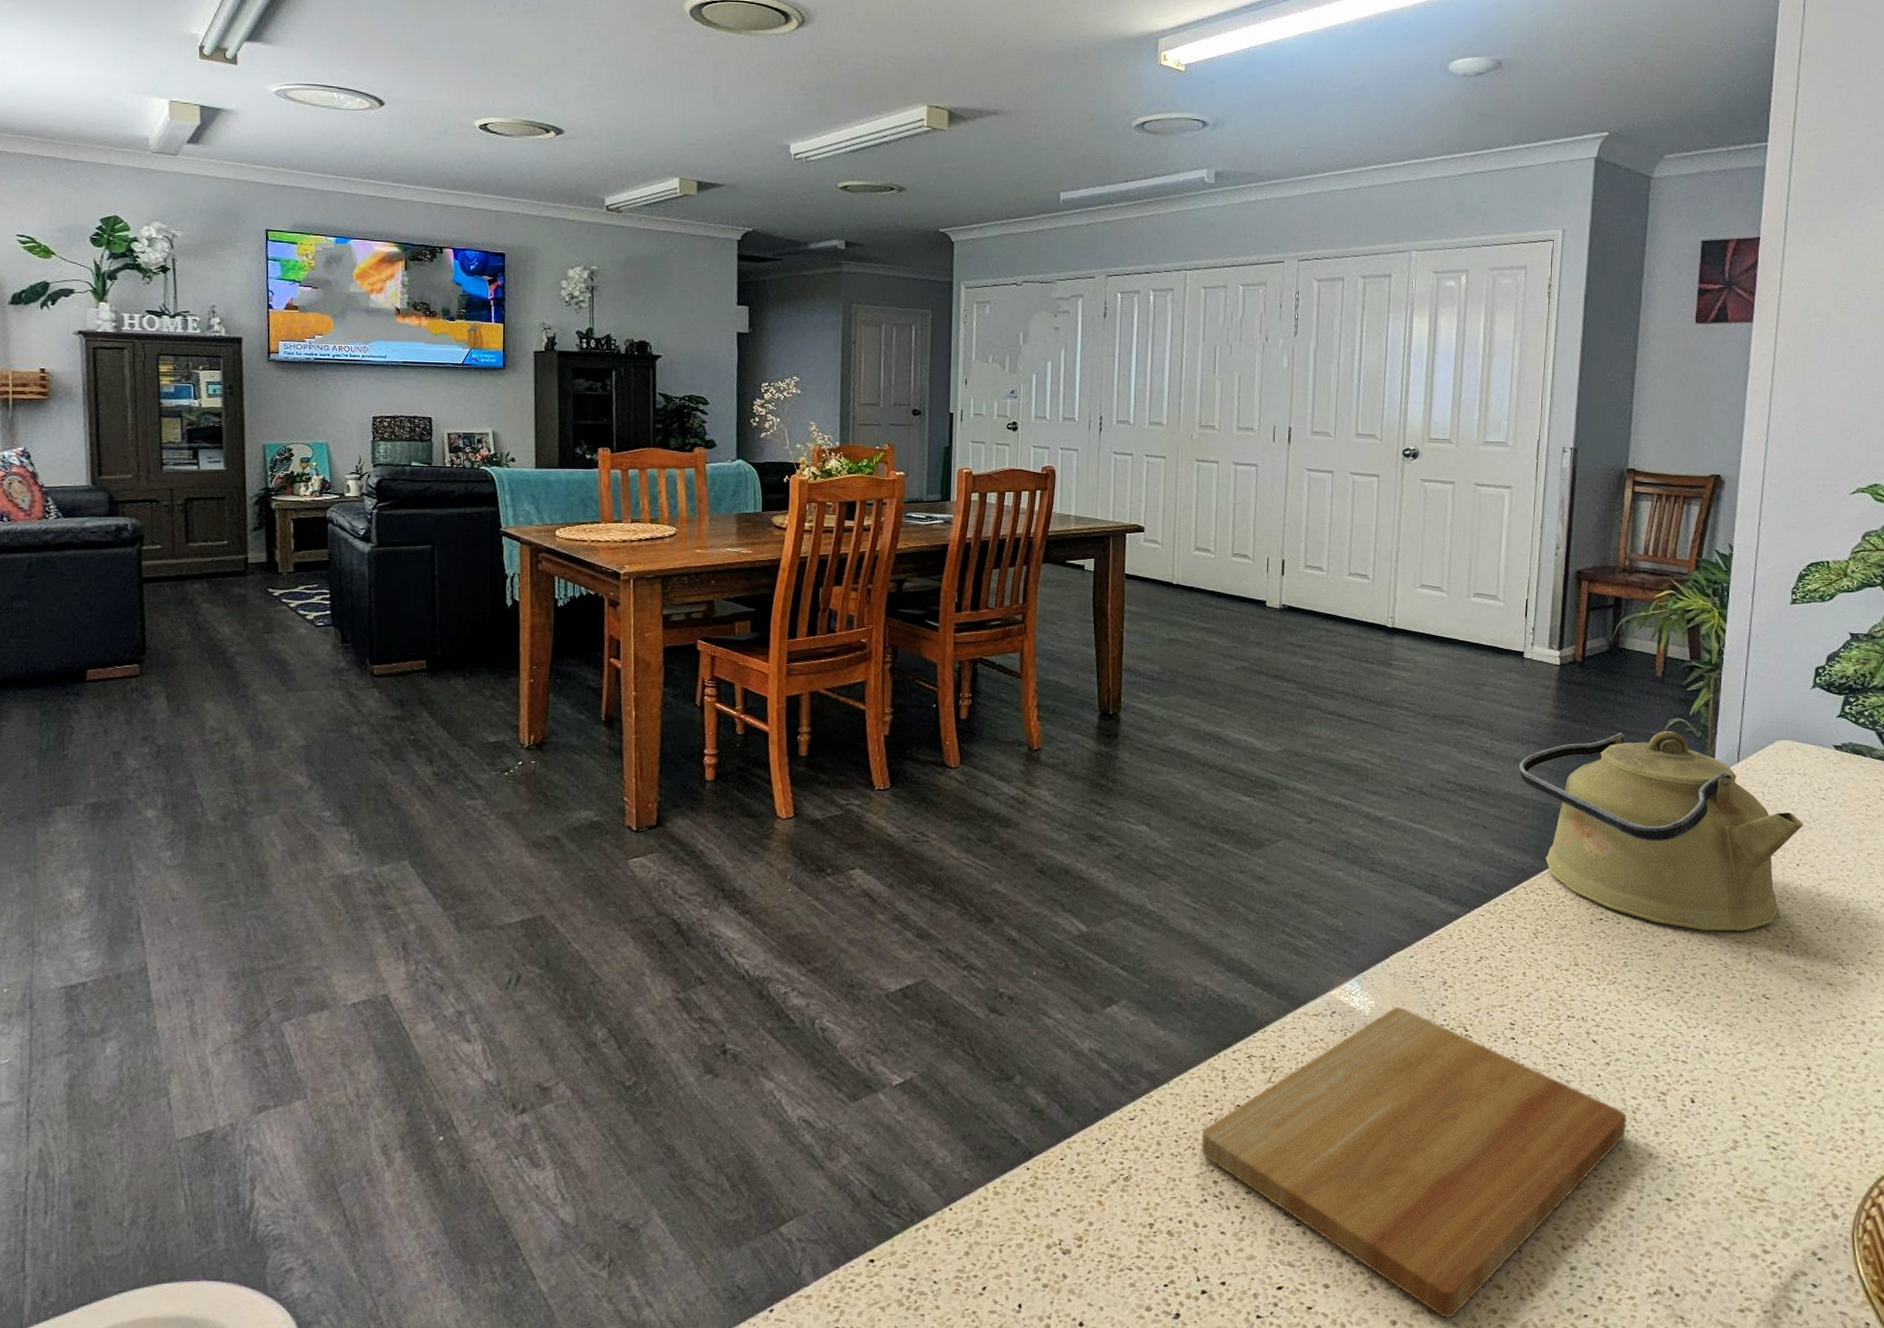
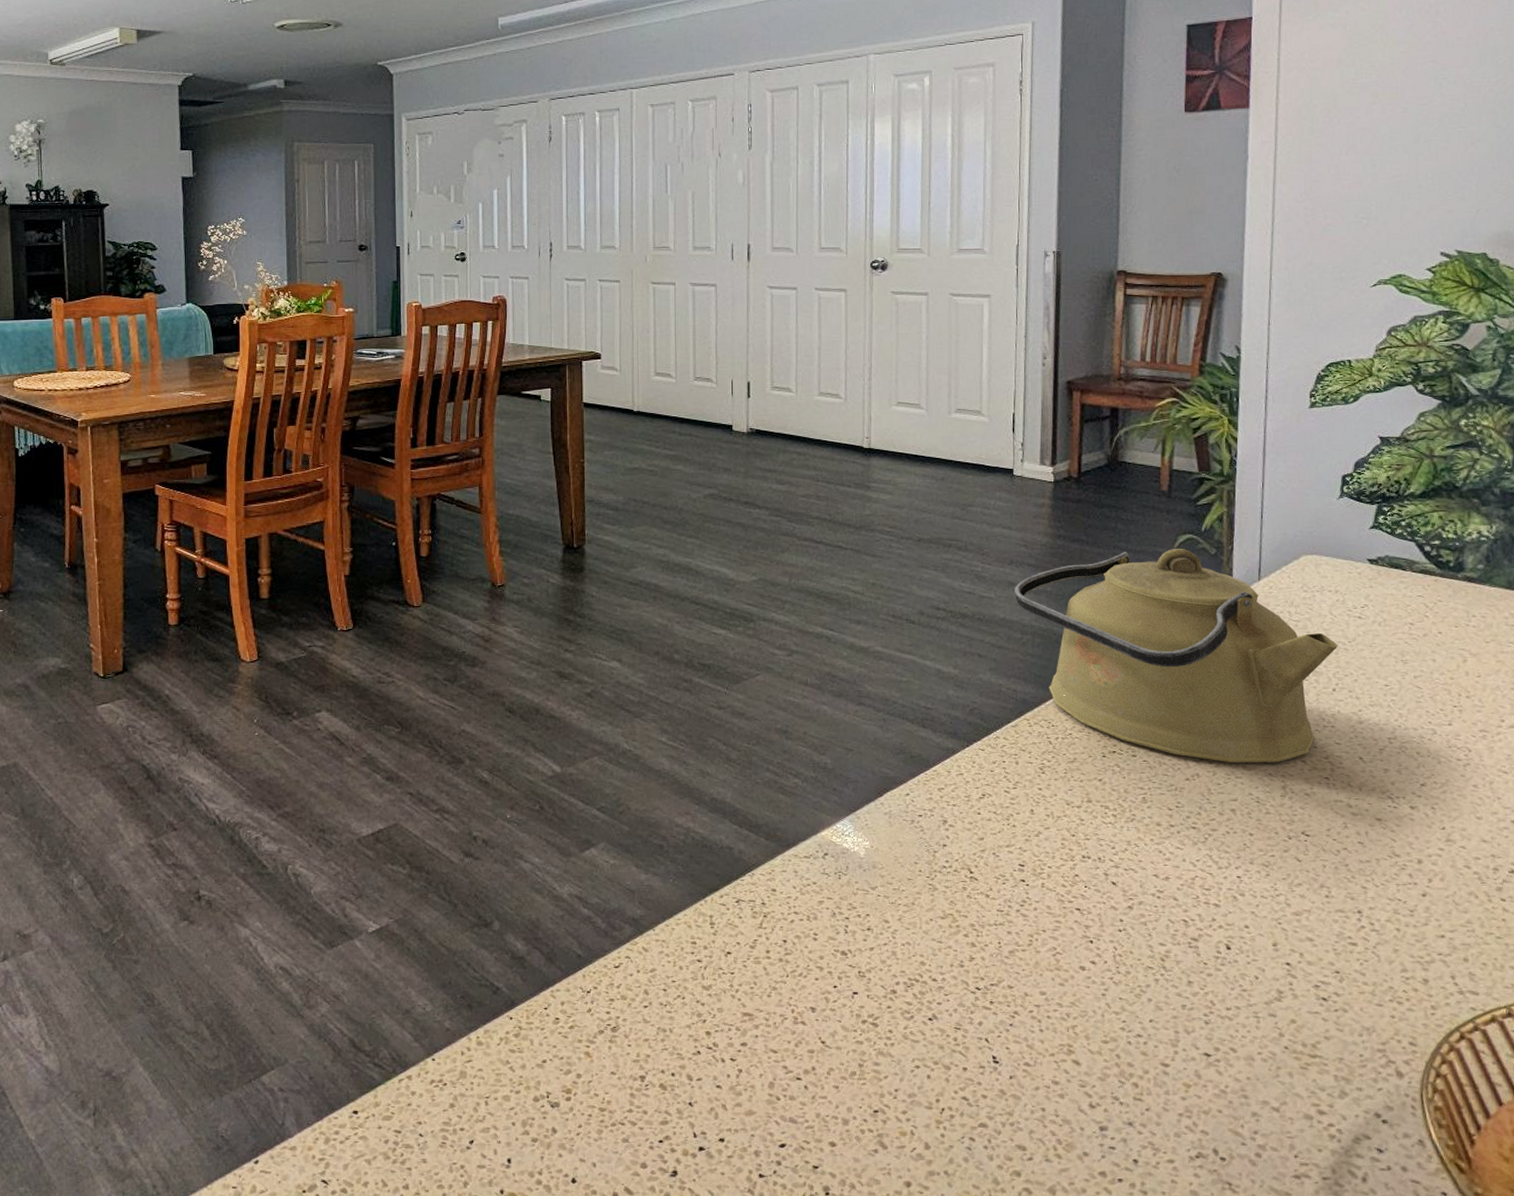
cutting board: present [1201,1007,1628,1317] -> none [691,848,1156,1179]

